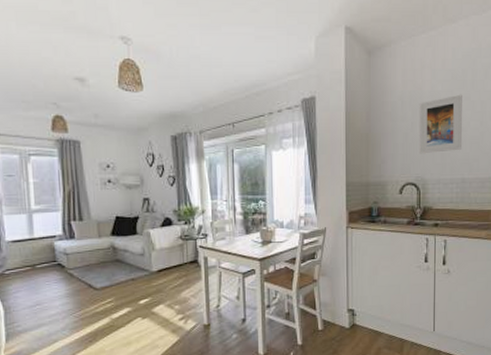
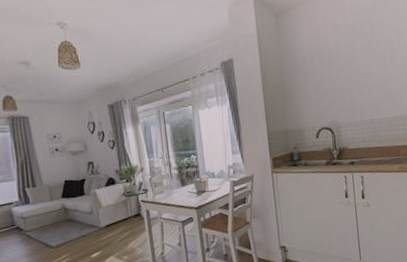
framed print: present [418,94,463,154] -> none [325,45,369,101]

